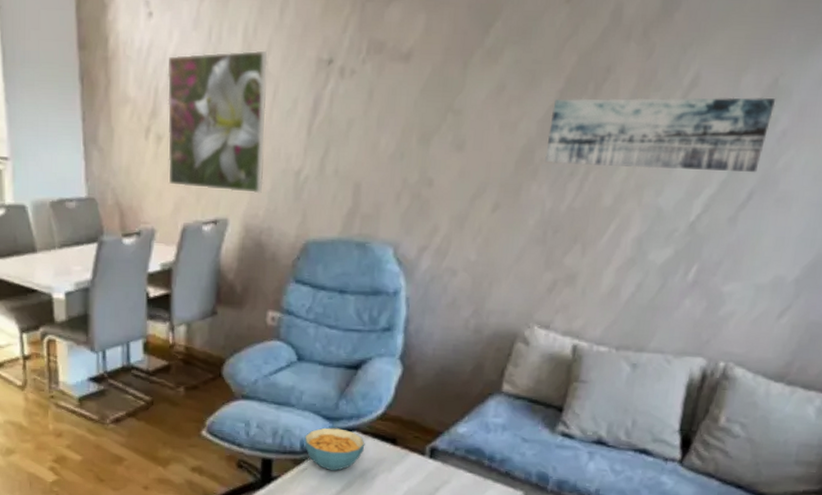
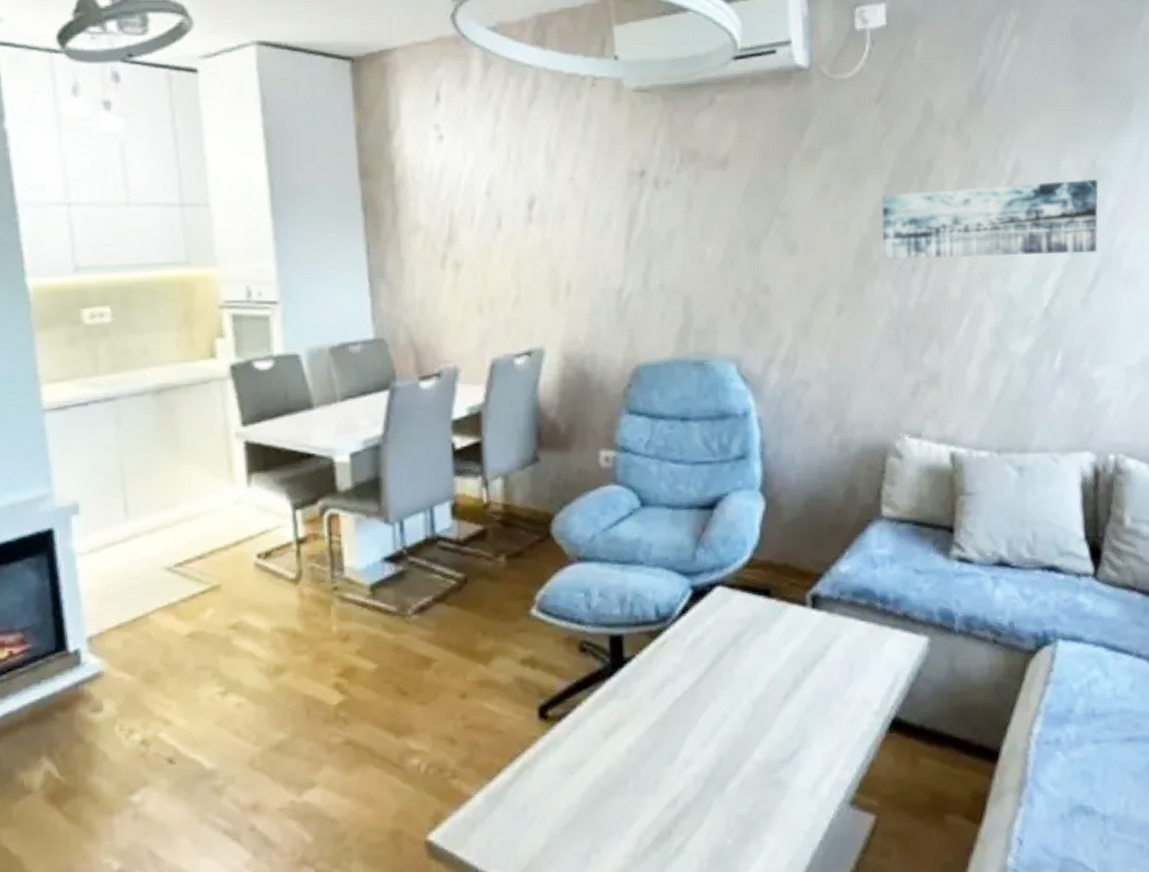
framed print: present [167,50,267,194] -> none [463,166,581,318]
cereal bowl: present [304,427,365,471] -> none [659,584,734,641]

